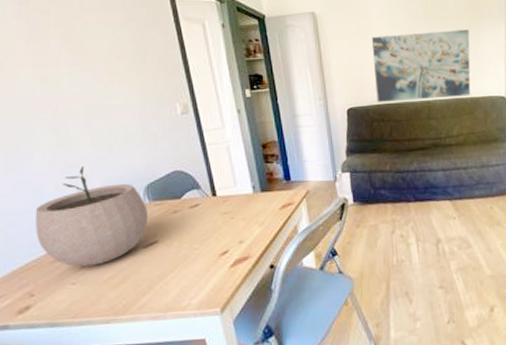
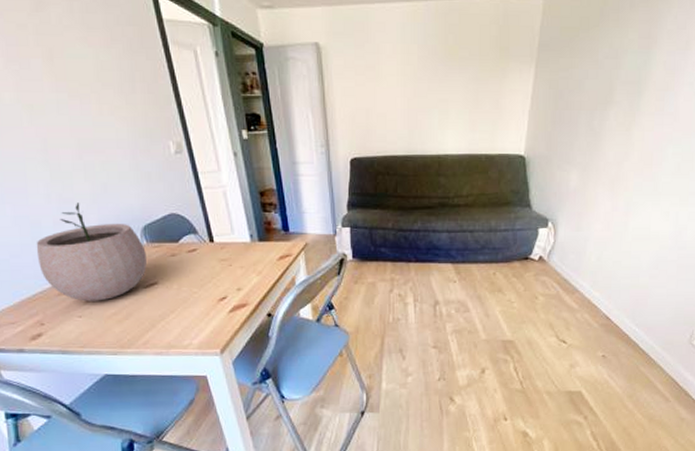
wall art: present [371,30,471,102] -> none [381,74,493,154]

